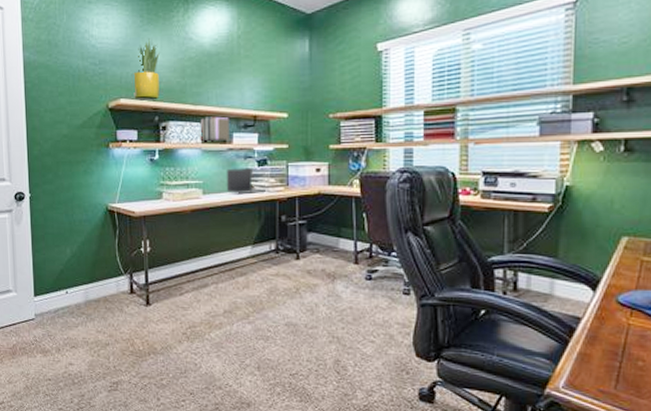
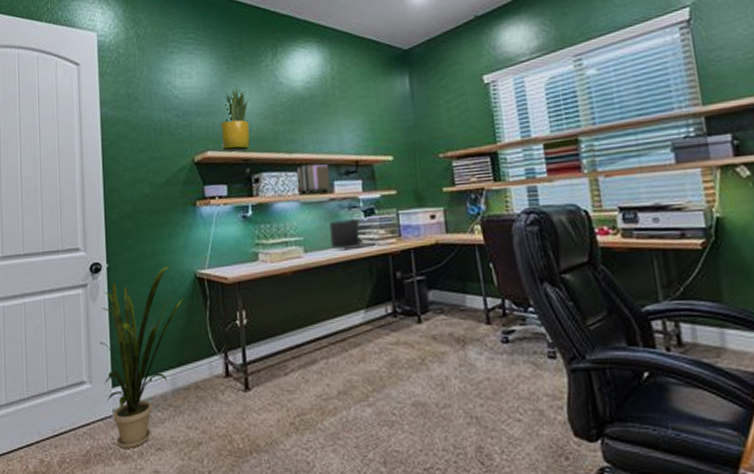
house plant: none [24,198,95,345] -> present [100,265,183,448]

